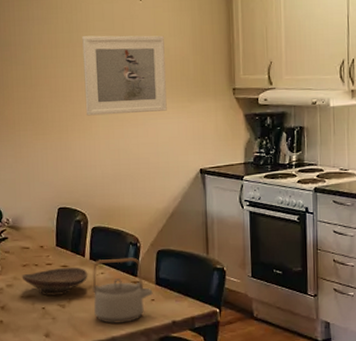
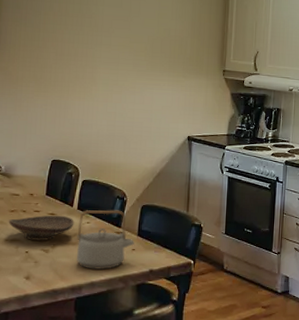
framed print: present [82,35,167,116] -> none [87,9,167,83]

